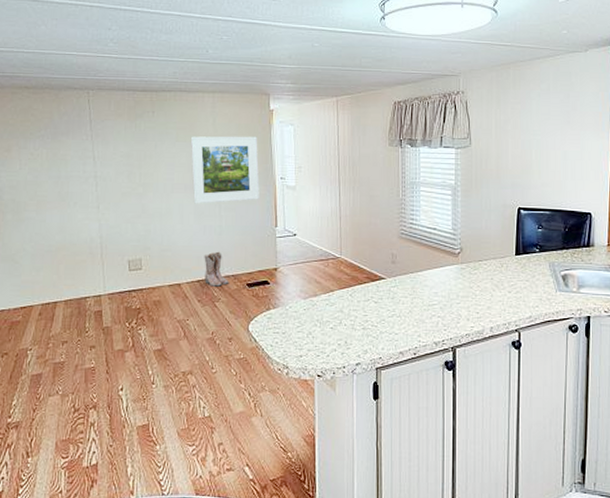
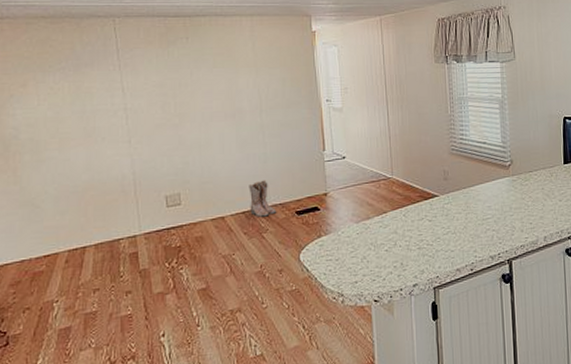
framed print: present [190,136,260,204] -> none [228,59,305,132]

